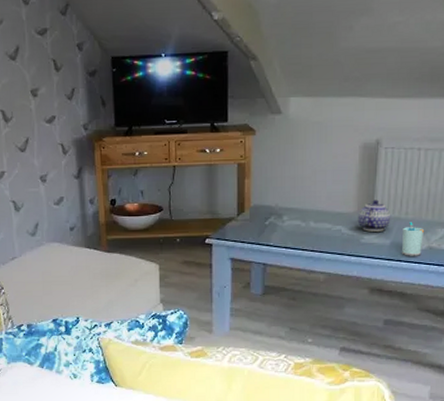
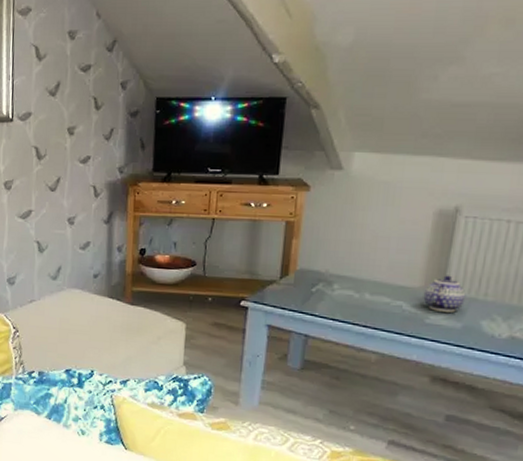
cup: present [402,222,425,256] -> none [475,305,507,346]

